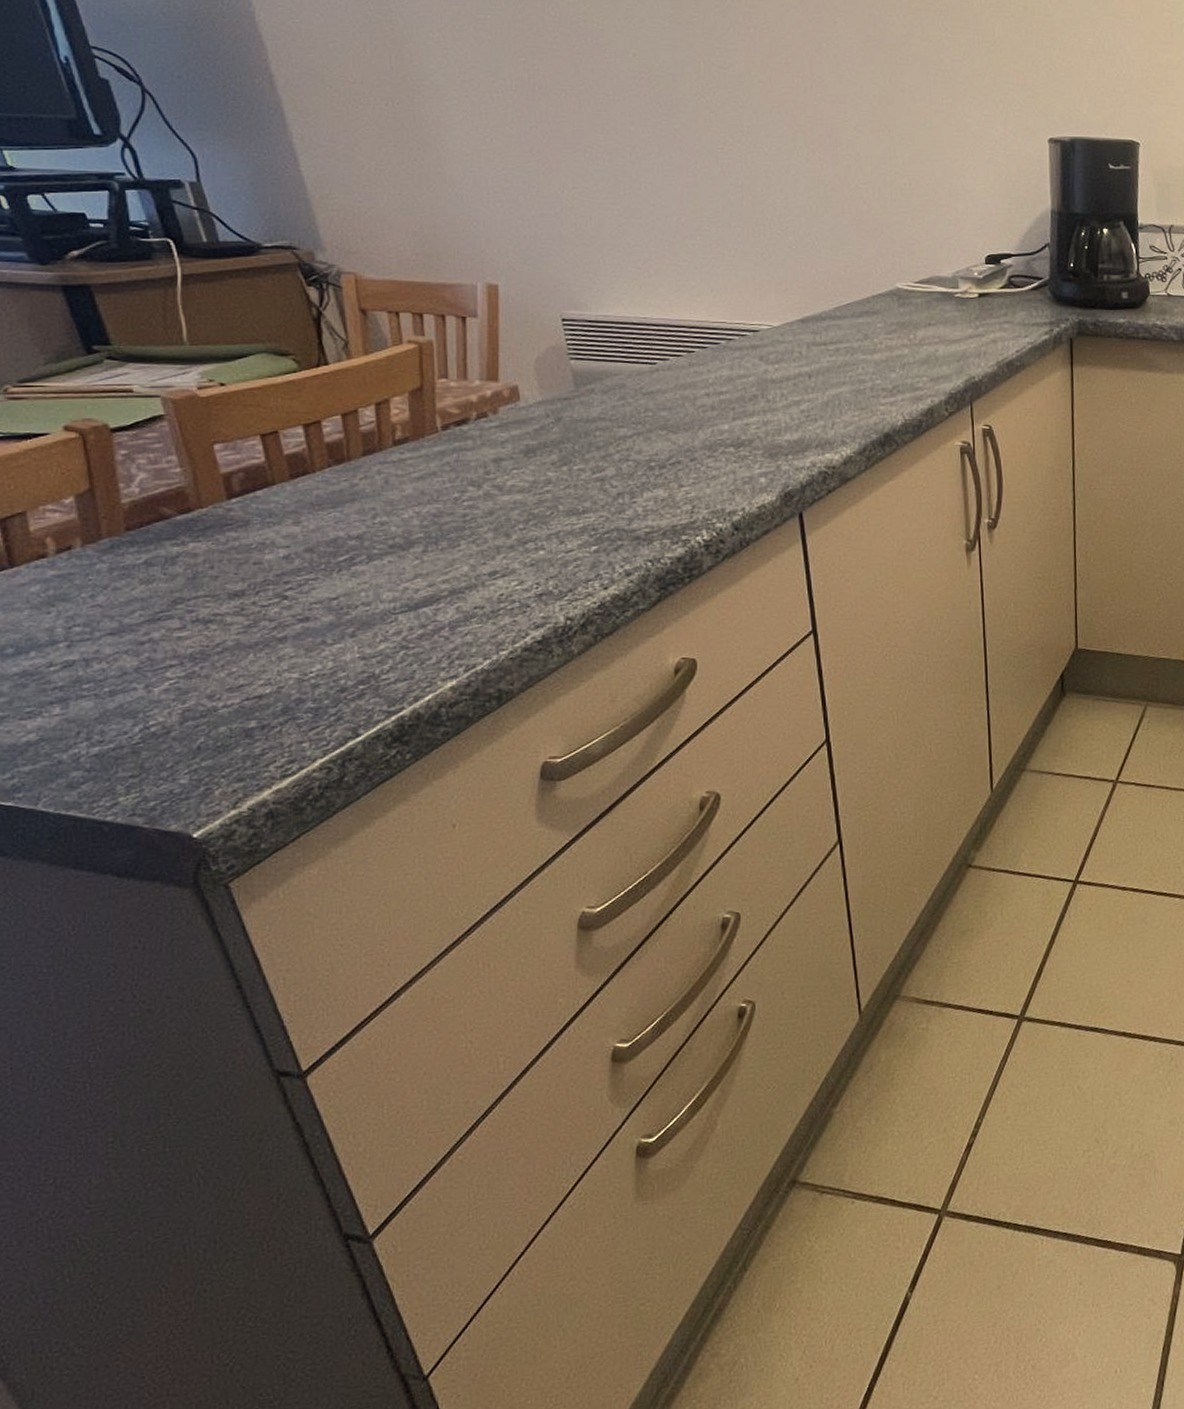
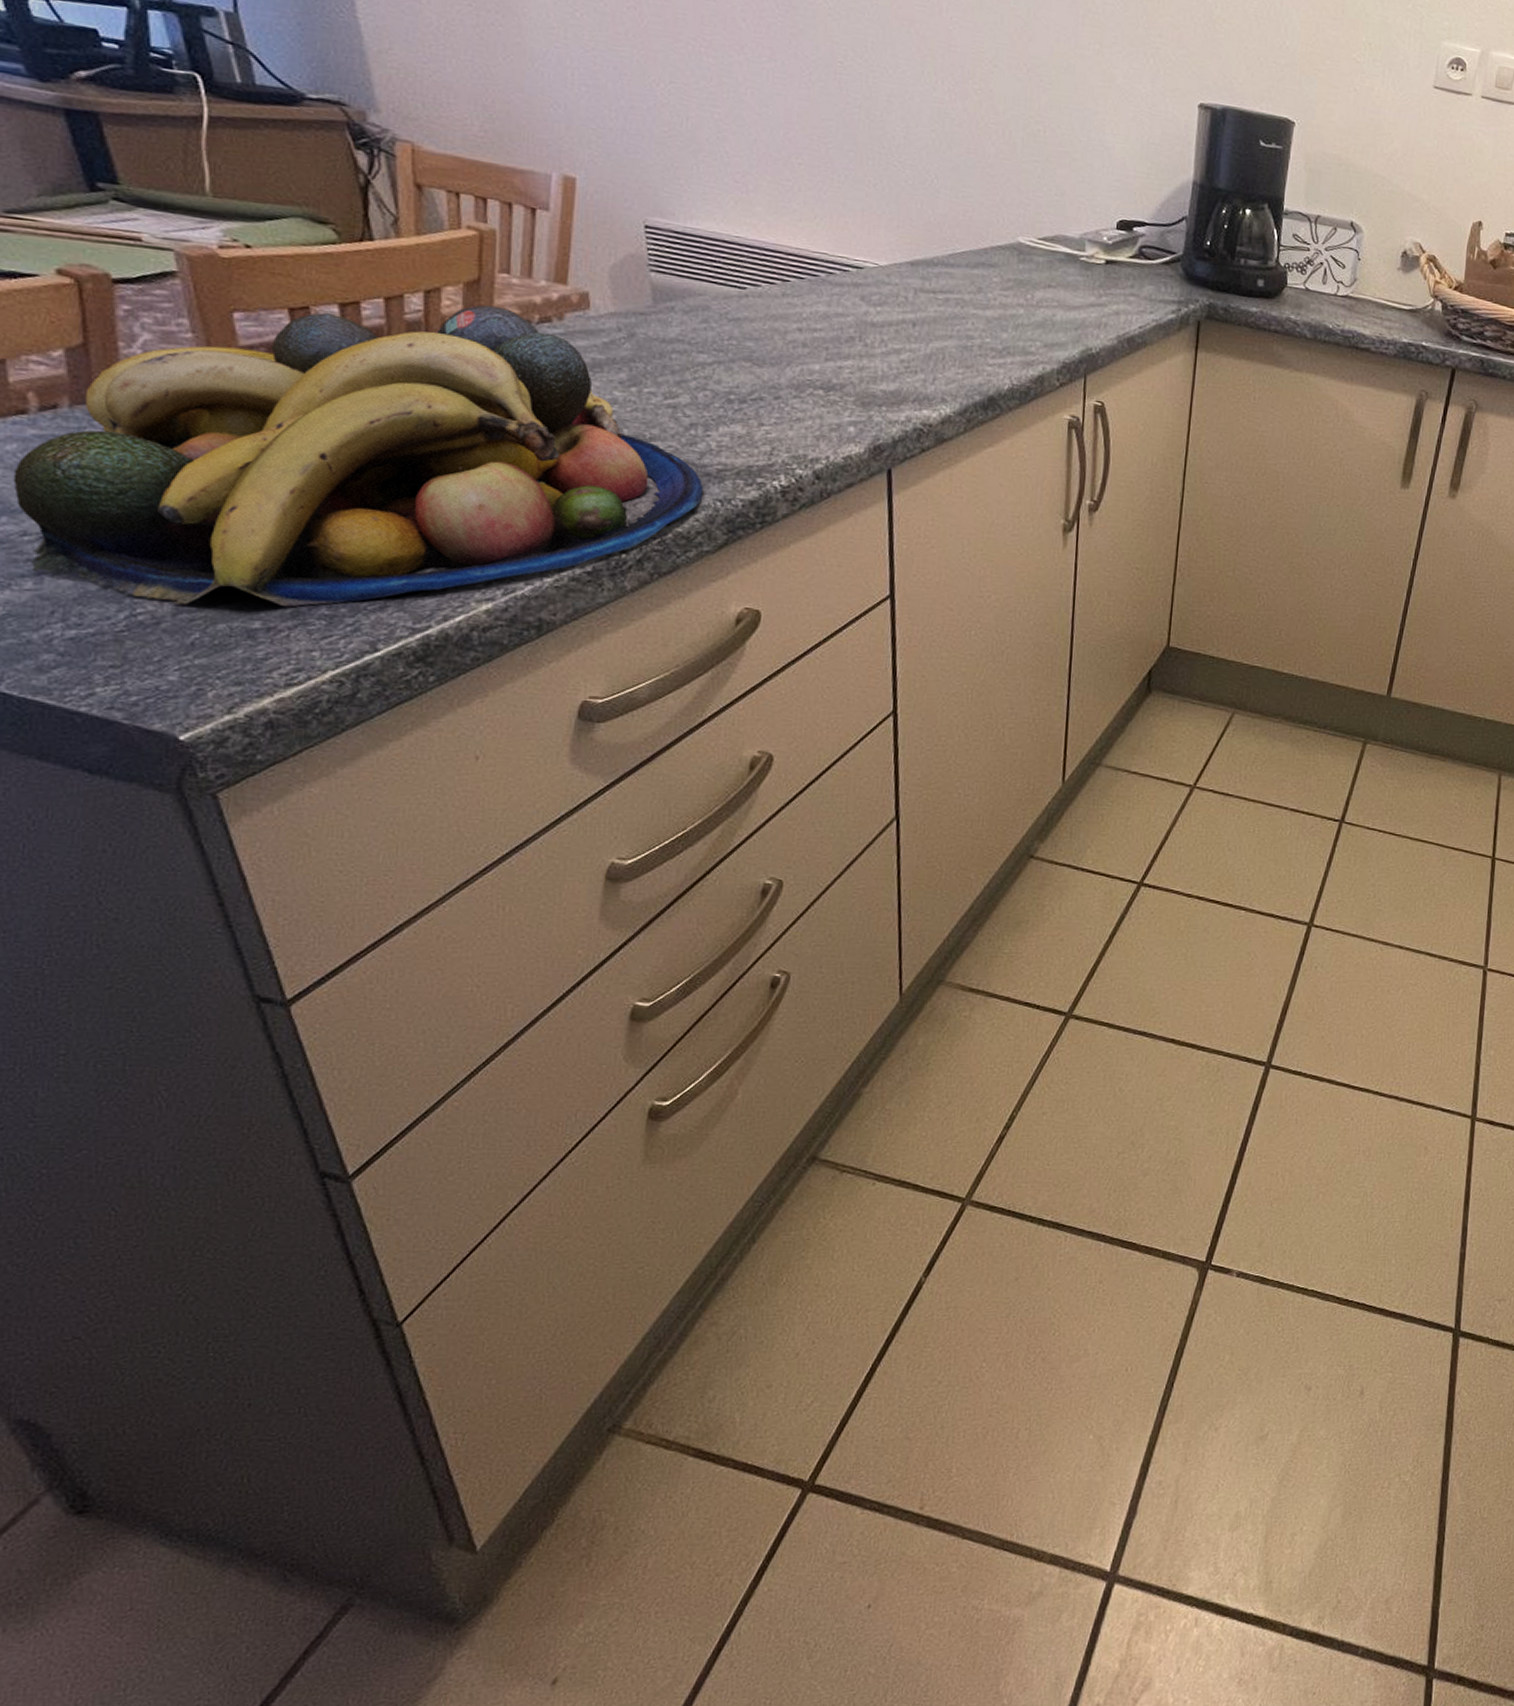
fruit bowl: none [38,409,635,714] -> present [13,305,704,608]

